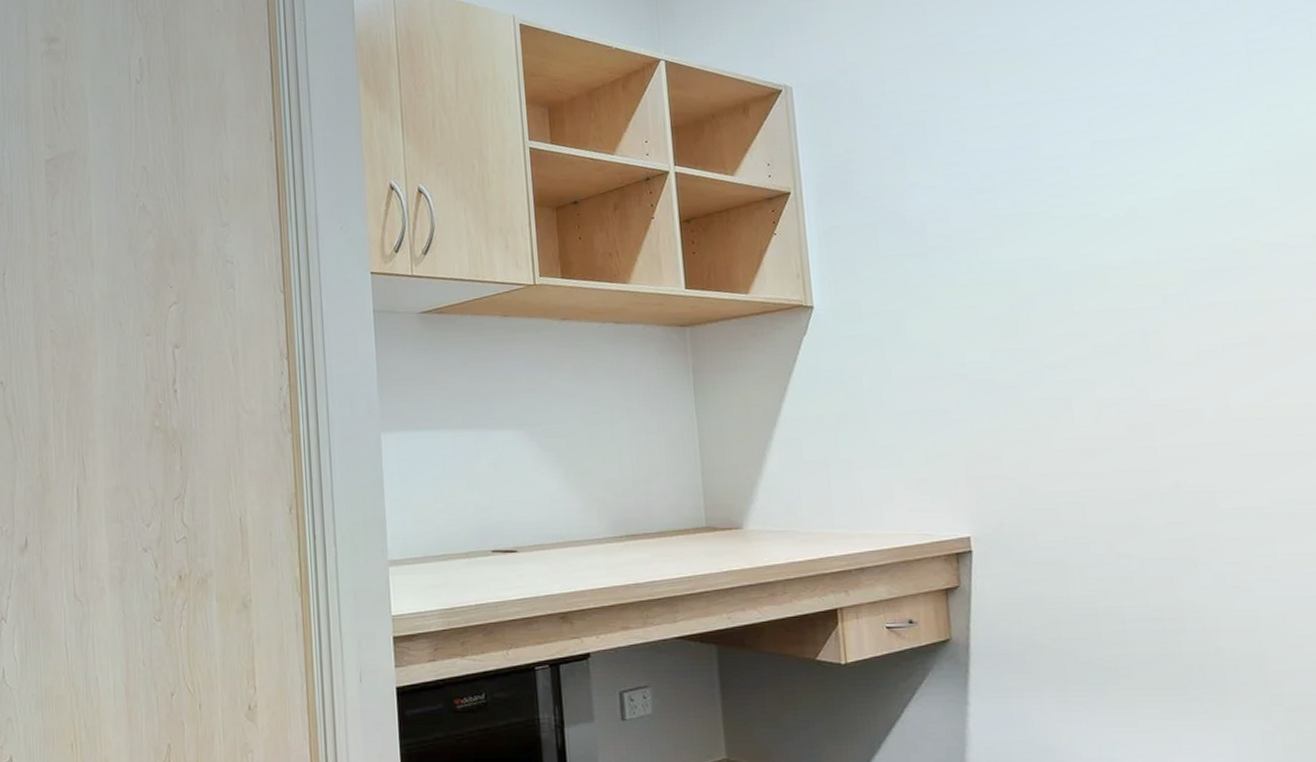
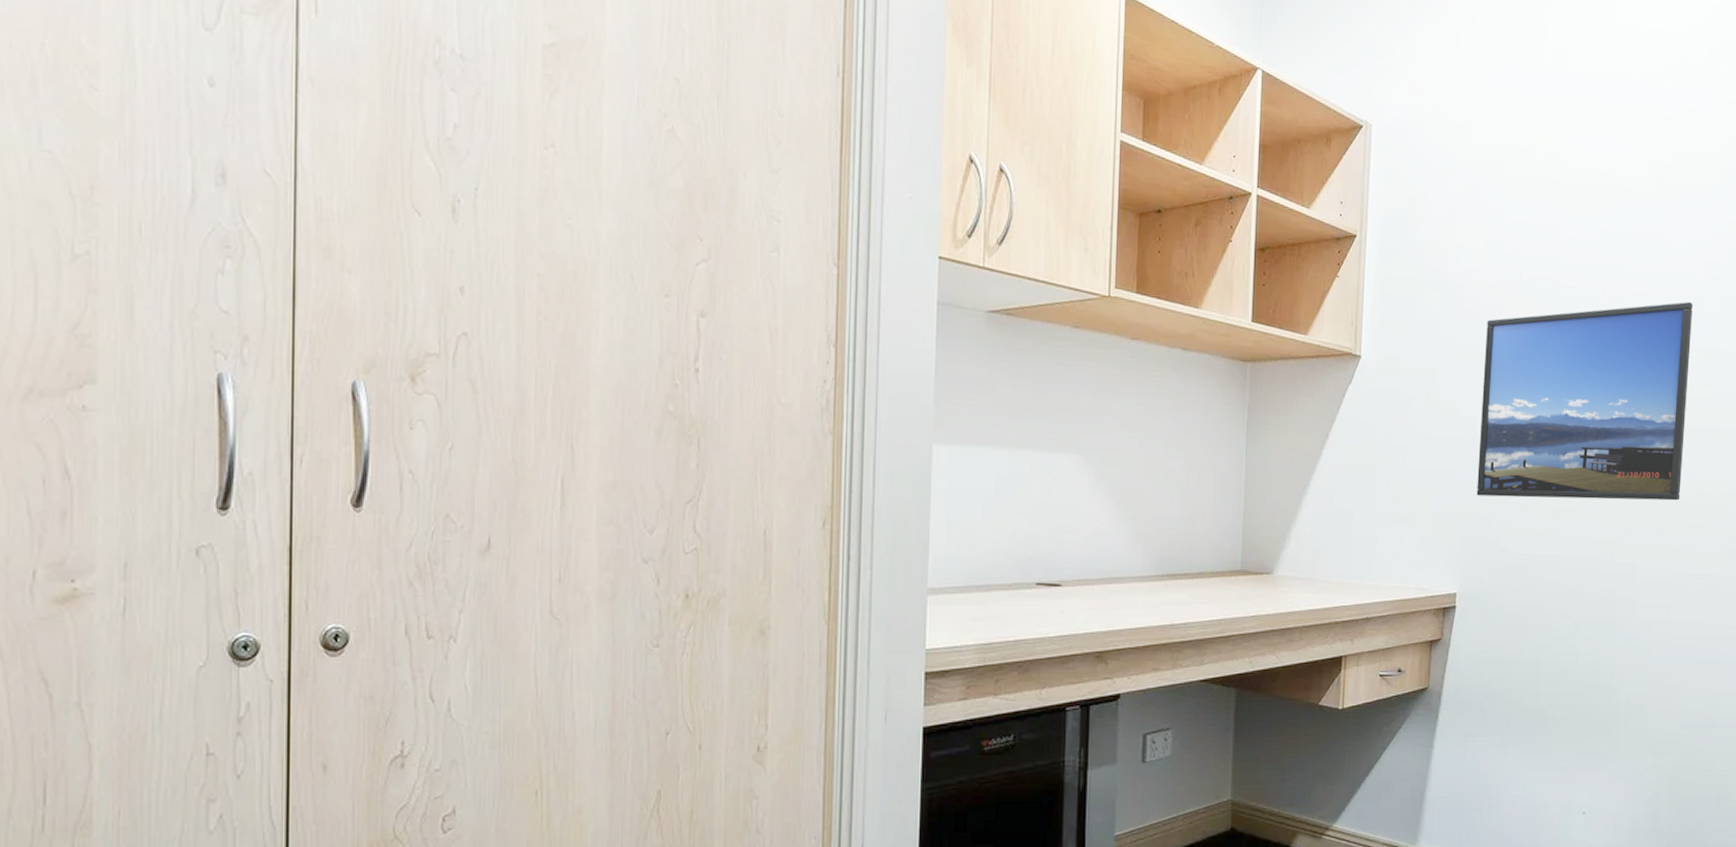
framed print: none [961,198,1264,433] -> present [1476,301,1693,501]

